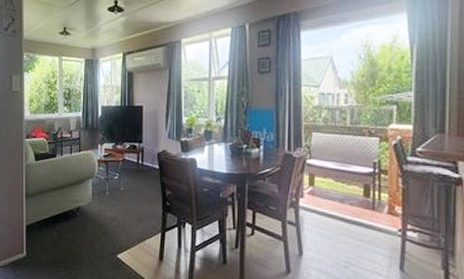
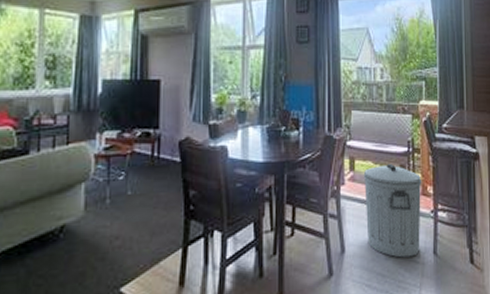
trash can: none [323,183,389,269] -> present [363,164,422,258]

